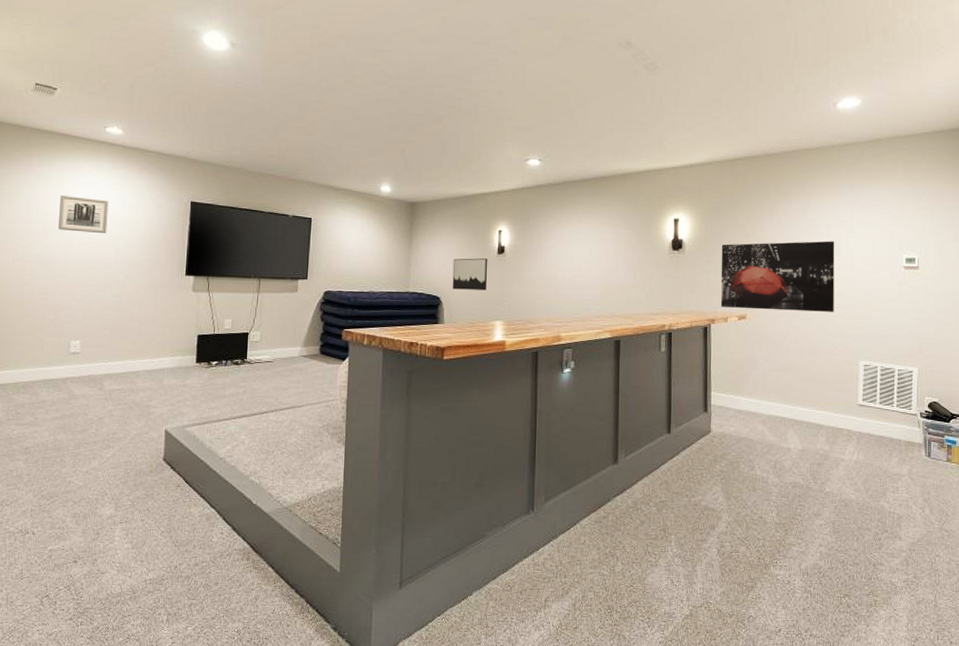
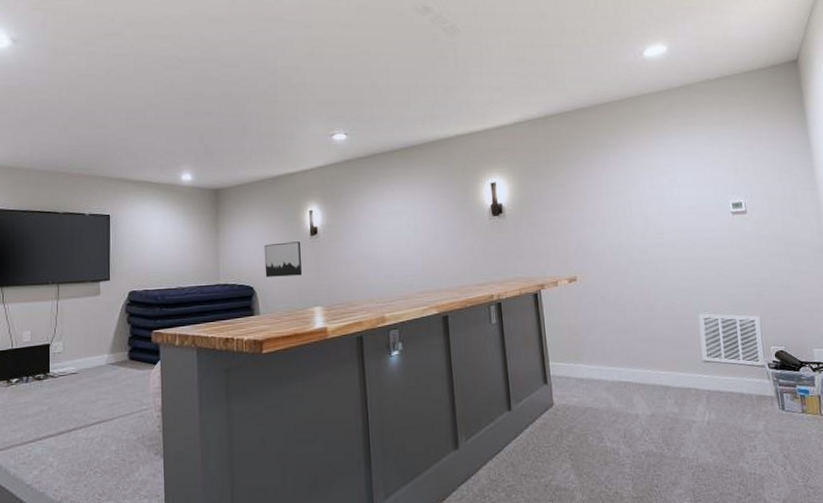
wall art: present [720,241,835,312] -> none [542,192,666,271]

